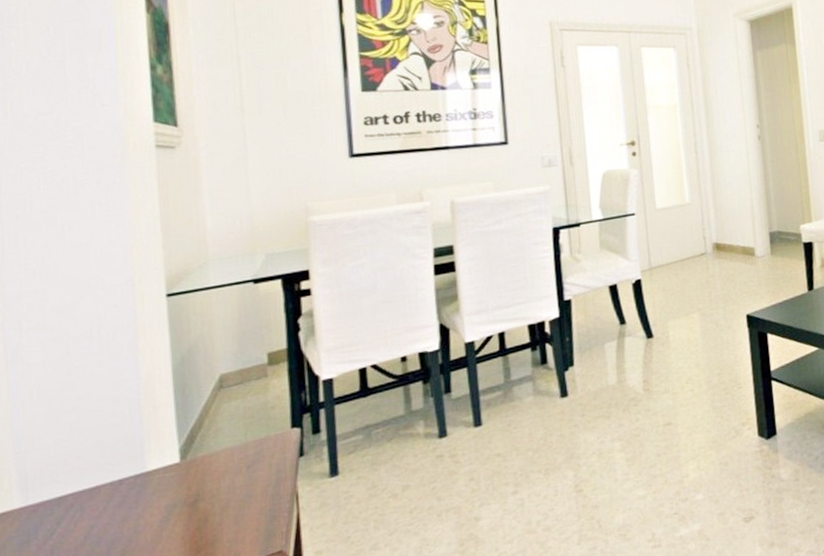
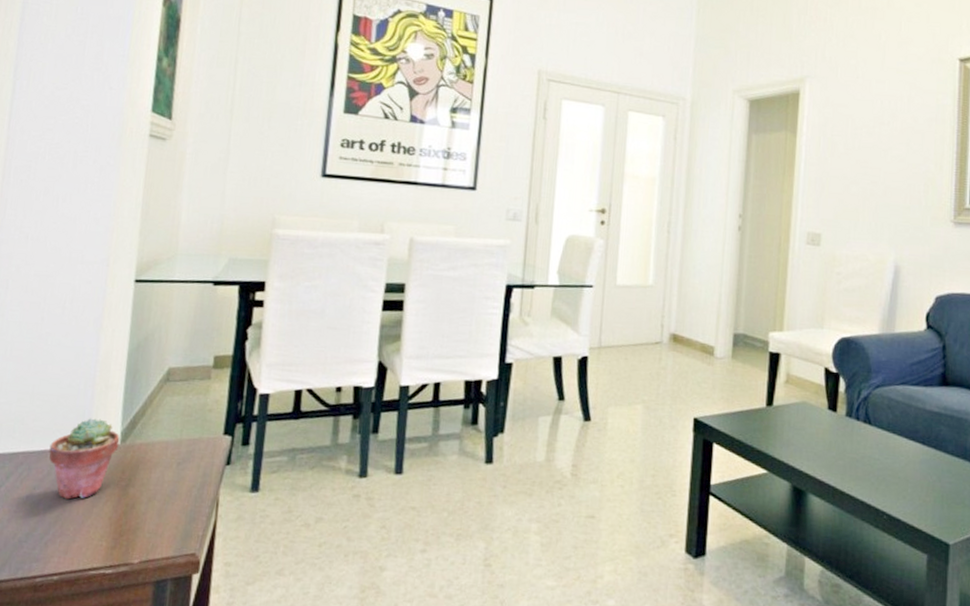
potted succulent: none [101,441,180,530] -> present [48,418,120,500]

